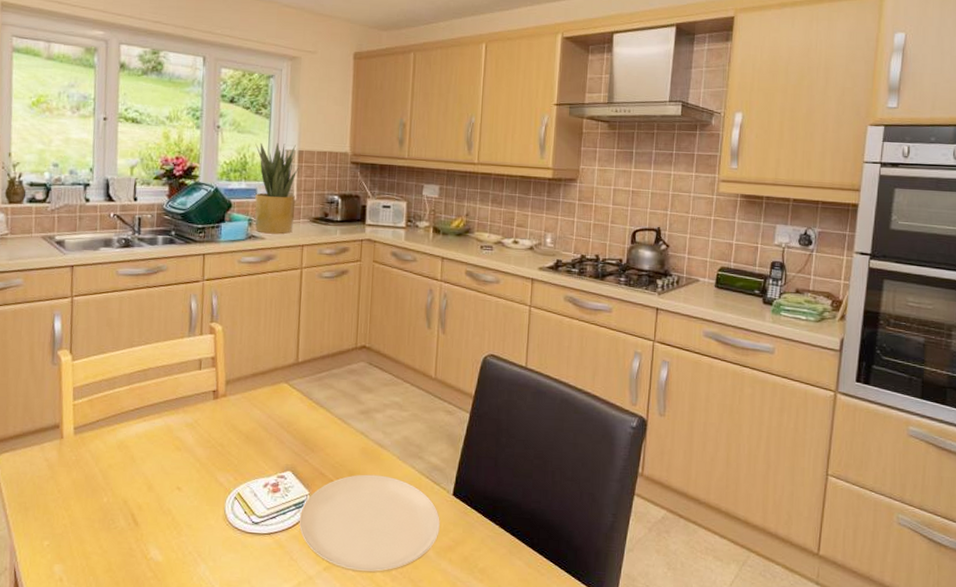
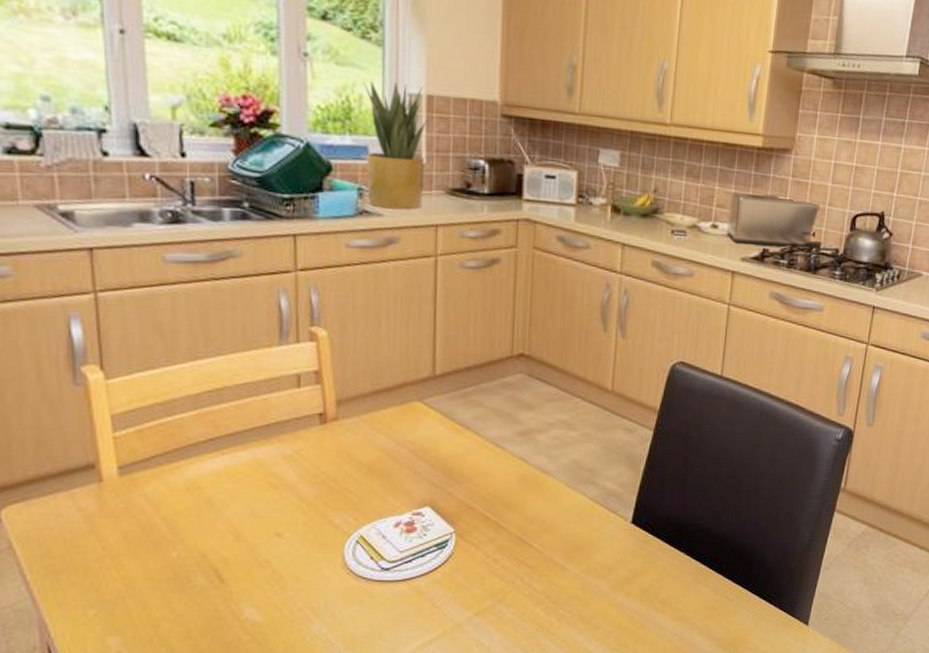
plate: present [299,474,440,573] -> none [442,505,616,615]
toaster: none [526,214,608,260] -> present [727,191,822,250]

